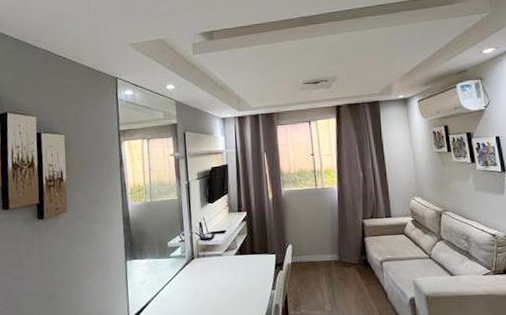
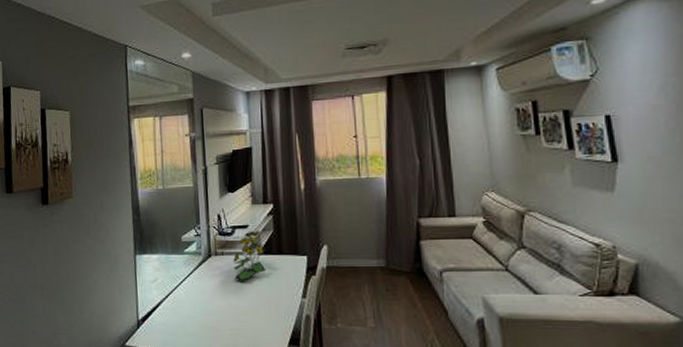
flower arrangement: none [213,235,242,279] -> present [233,230,267,281]

